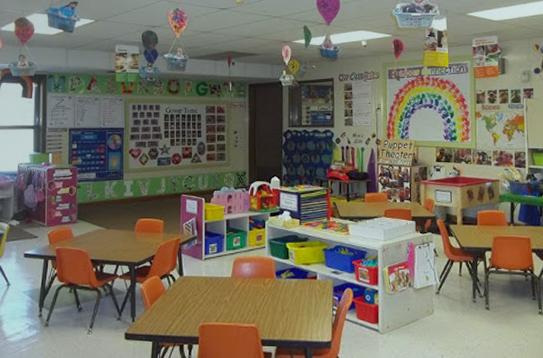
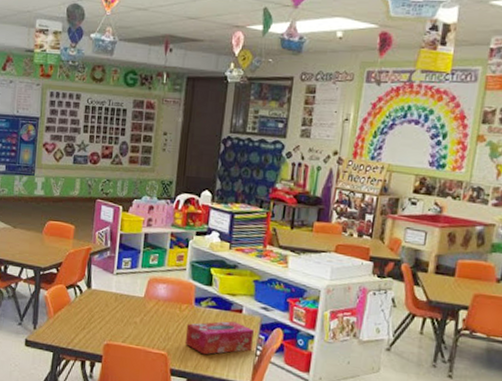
tissue box: none [271,287,329,322] -> present [184,321,254,355]

